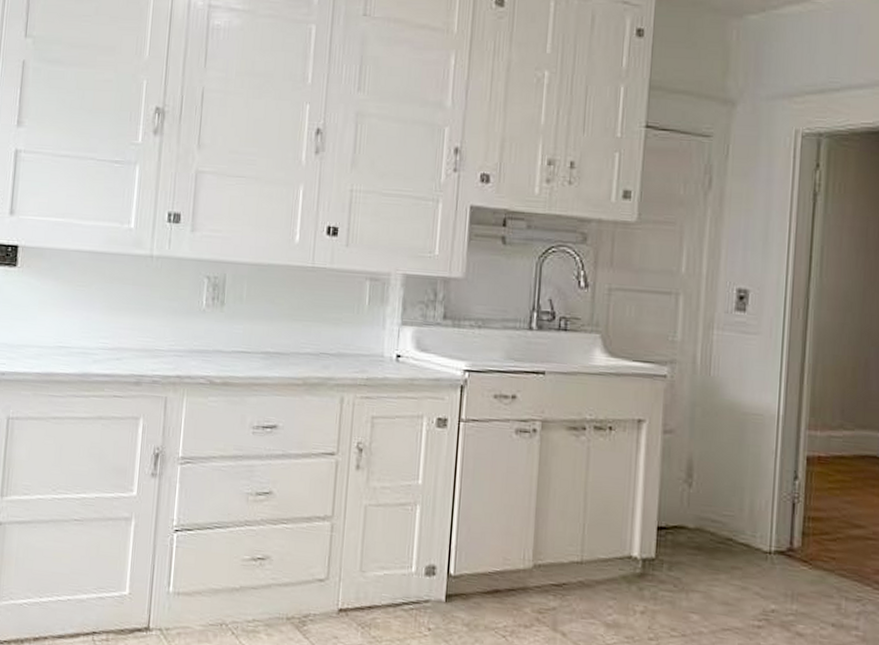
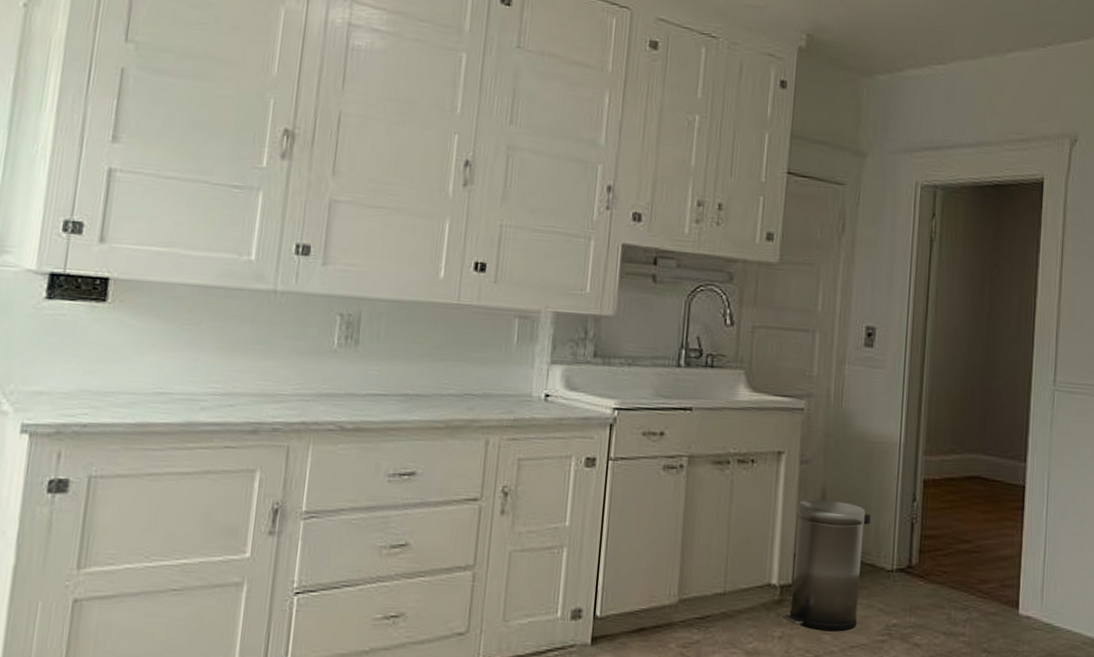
pedal bin: none [645,471,744,612] -> present [782,499,871,632]

